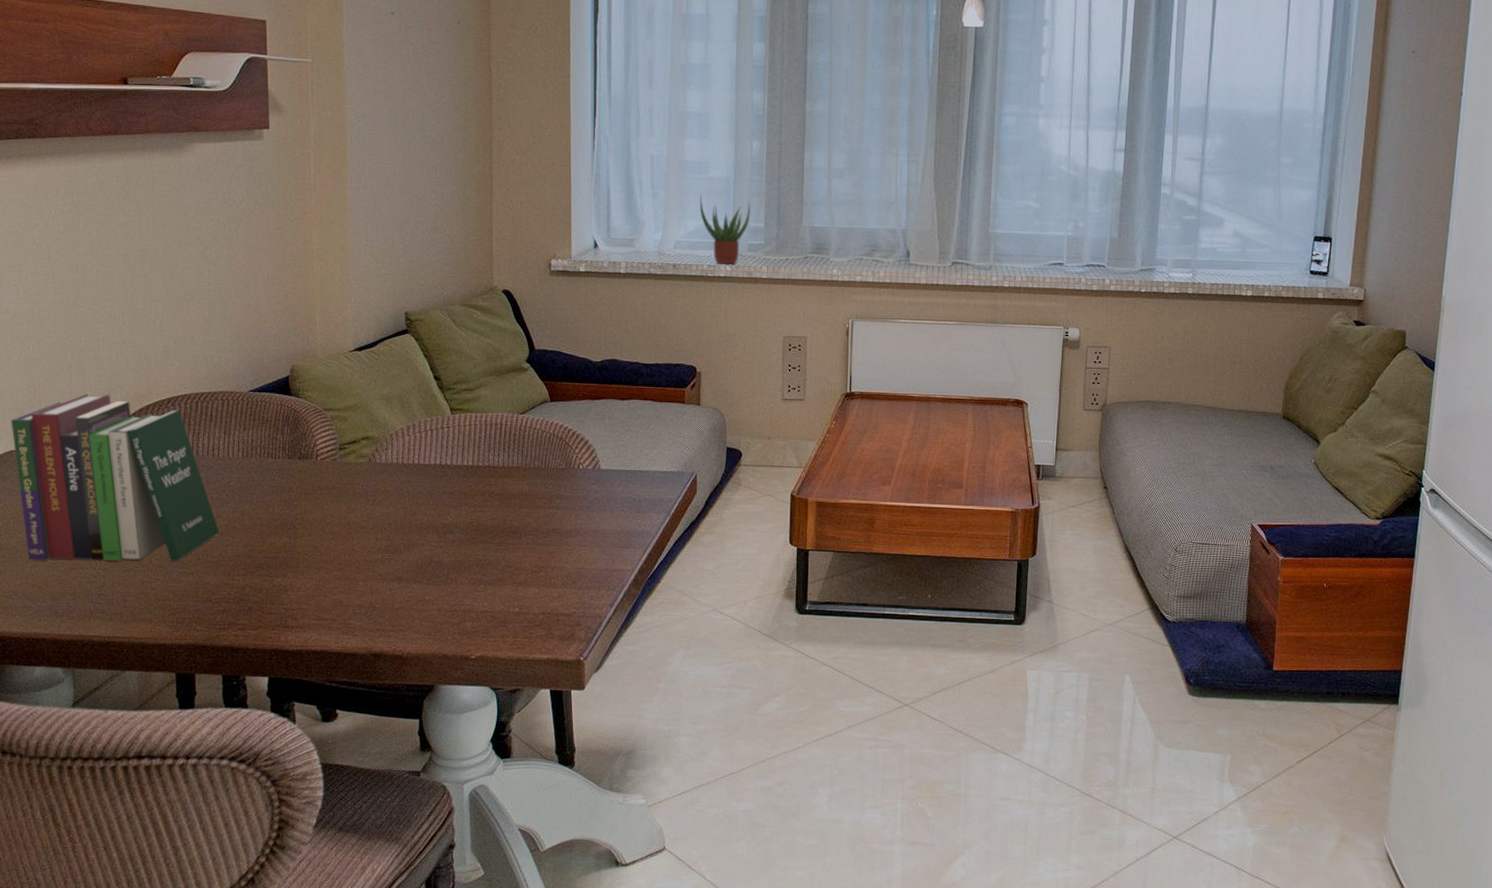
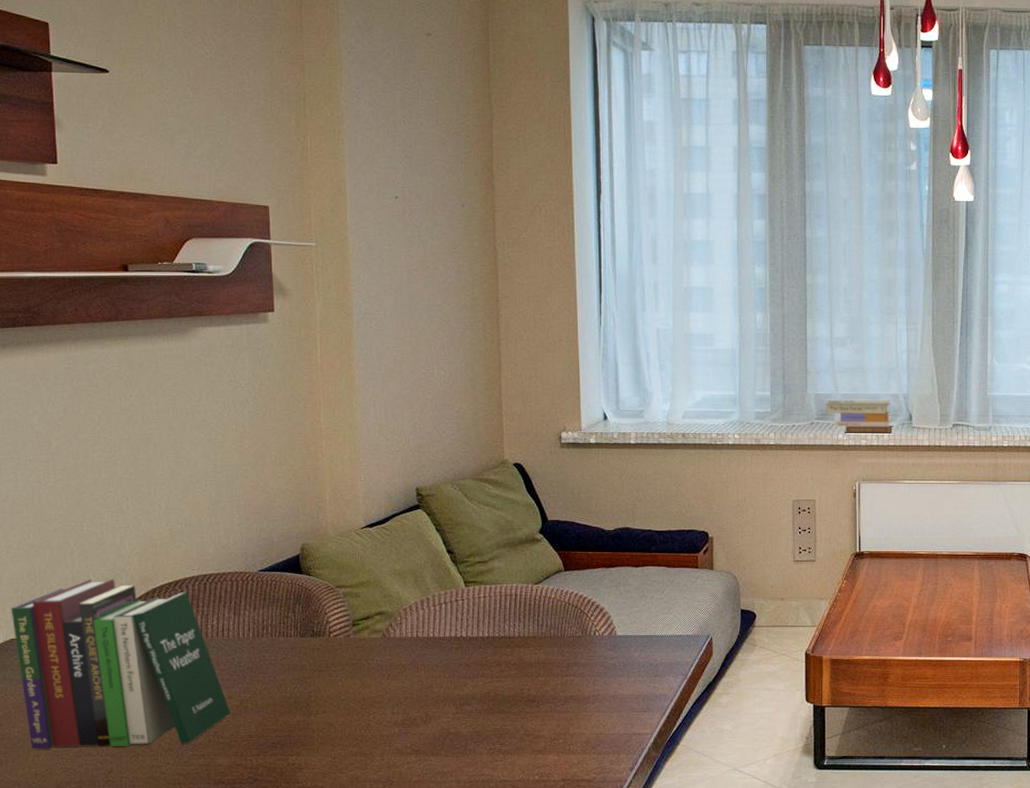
potted plant: present [699,194,750,264] -> none [706,366,756,432]
books: none [818,232,888,270] -> present [823,399,892,434]

